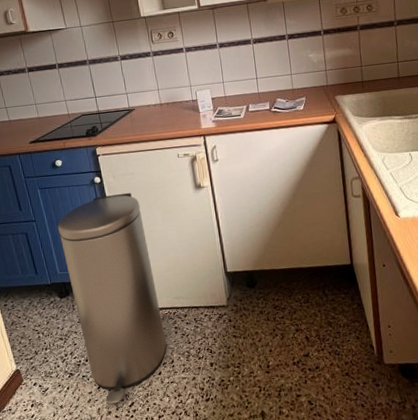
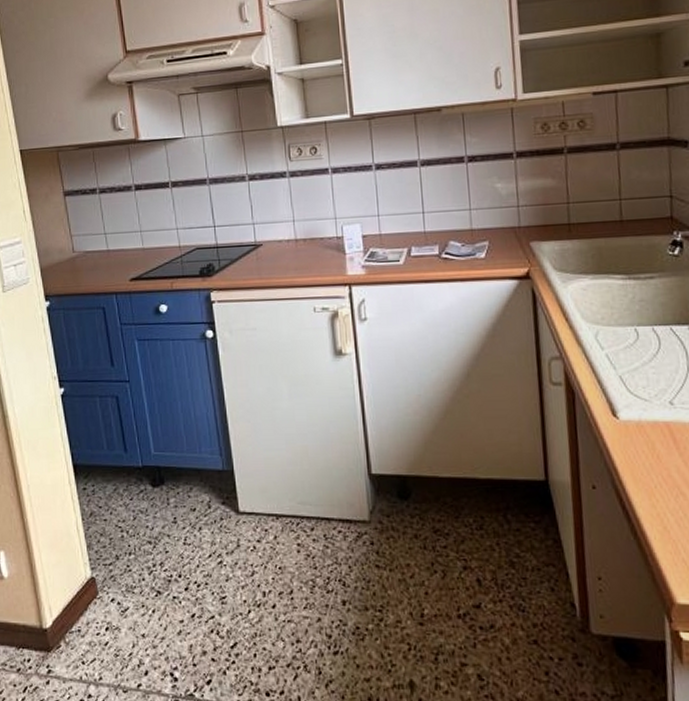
pedal bin: present [58,192,167,405] -> none [156,353,285,642]

